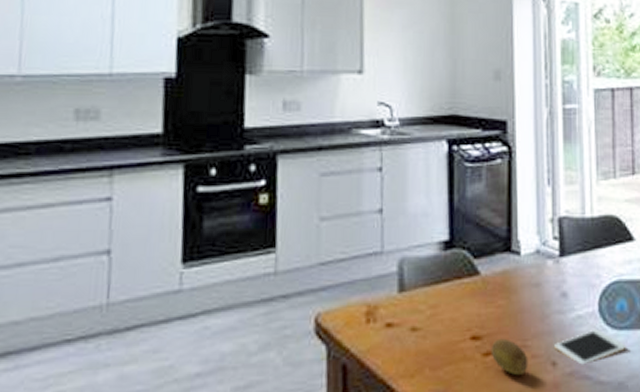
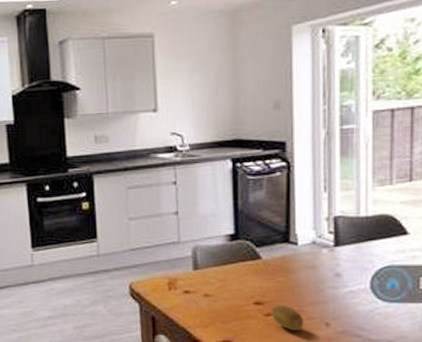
cell phone: present [554,328,626,365] -> none [328,301,396,326]

